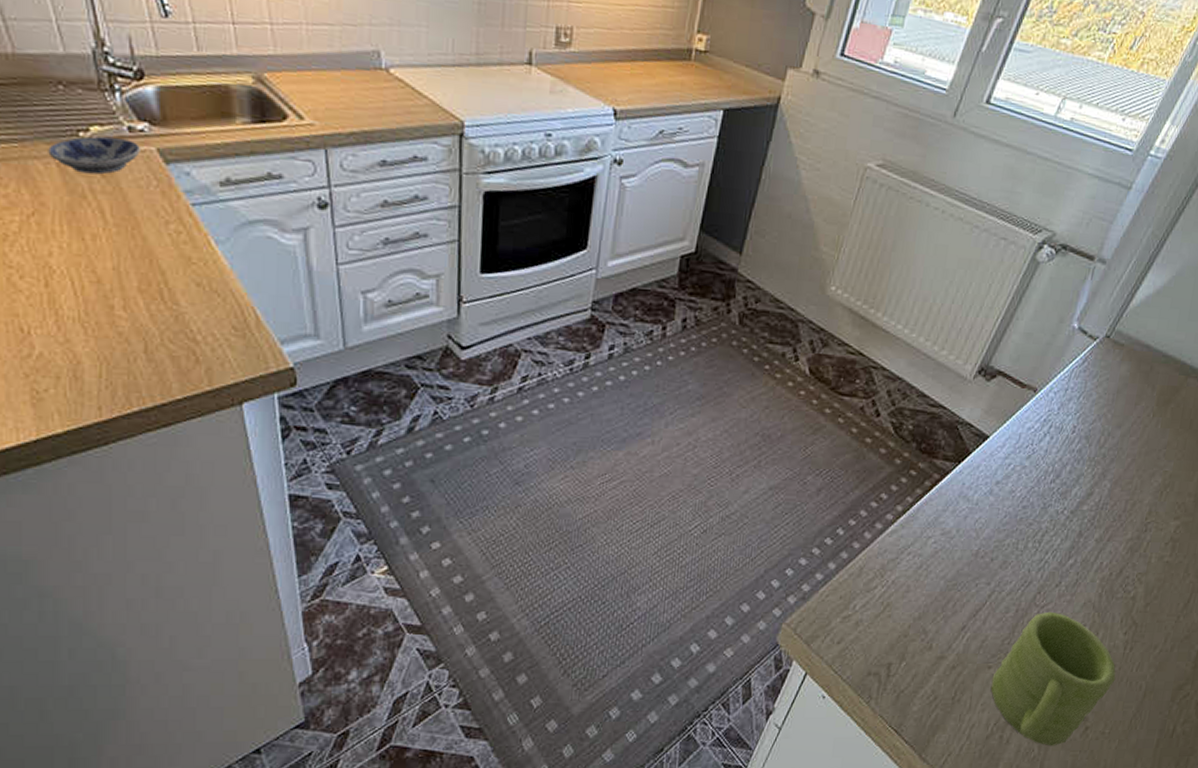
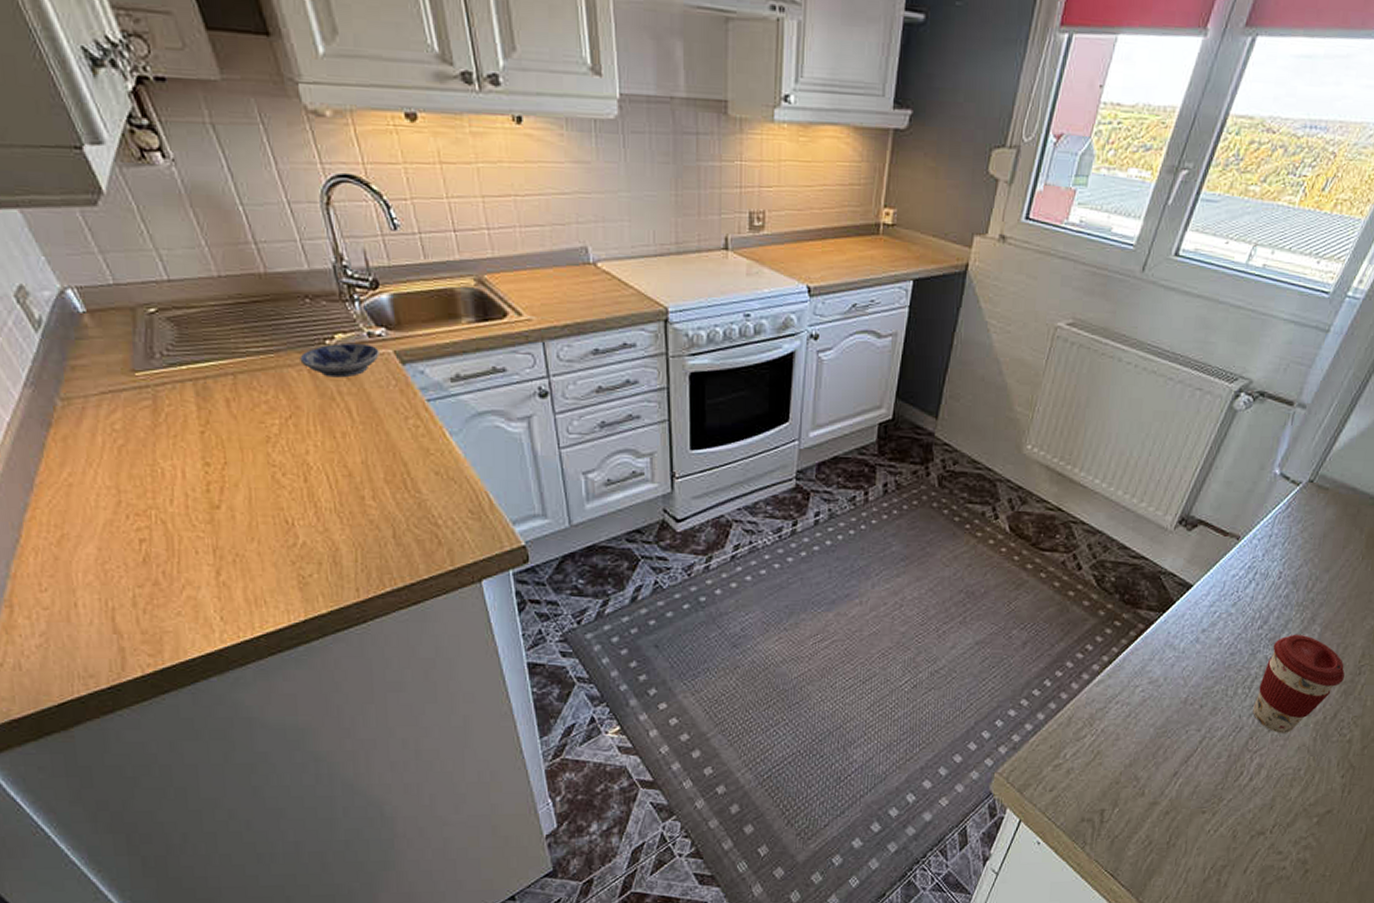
mug: present [990,611,1116,746] -> none [1205,756,1335,889]
coffee cup: none [1042,489,1132,589] -> present [1253,634,1345,733]

